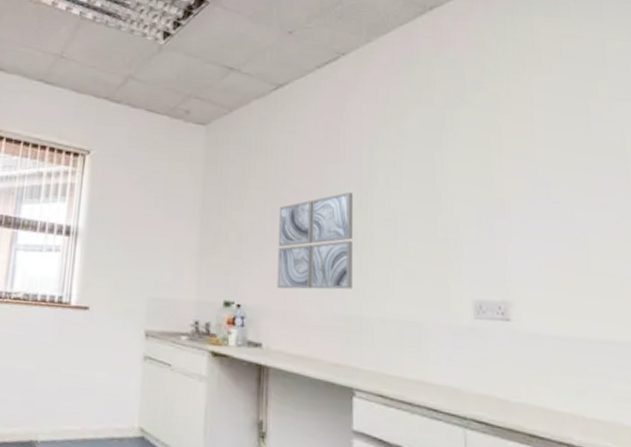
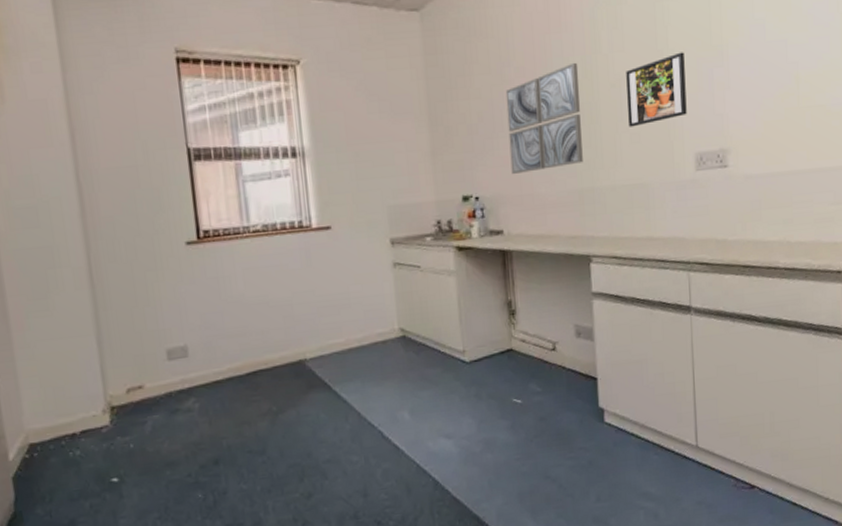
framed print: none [402,198,465,263] -> present [626,52,687,127]

